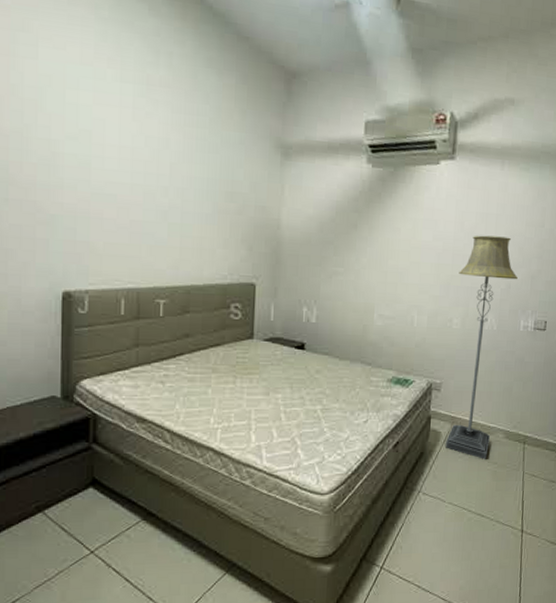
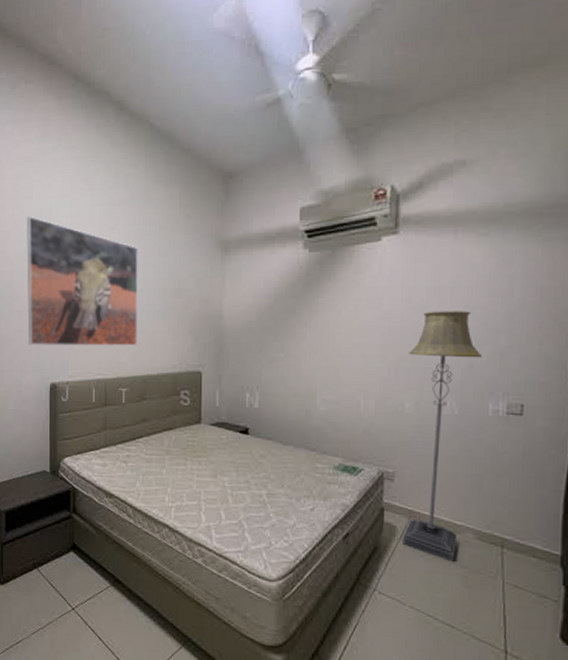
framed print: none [27,81,185,253] -> present [26,216,139,347]

